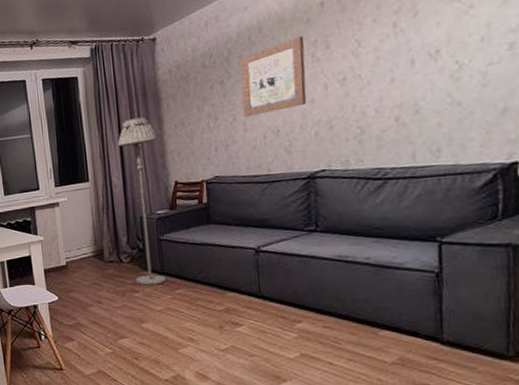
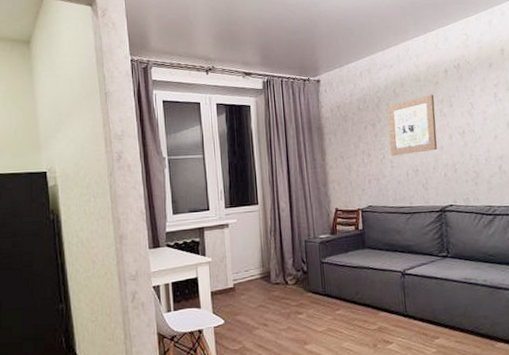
floor lamp: present [117,117,166,286] -> none [285,148,327,307]

